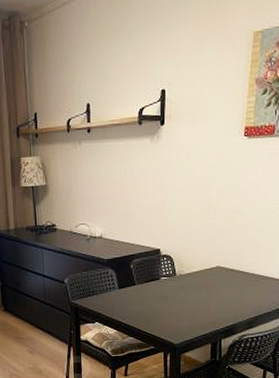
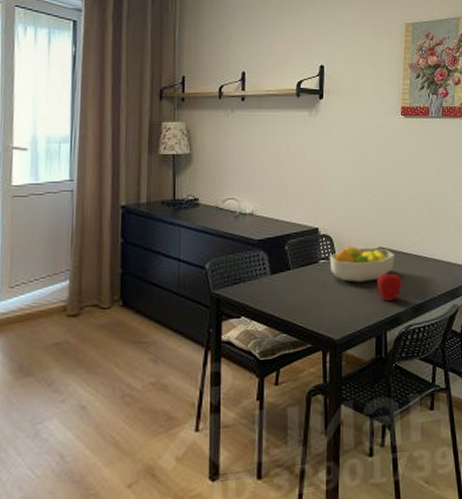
fruit bowl: none [169,264,232,297] -> present [329,245,395,282]
apple: none [214,289,238,314] -> present [377,272,402,301]

